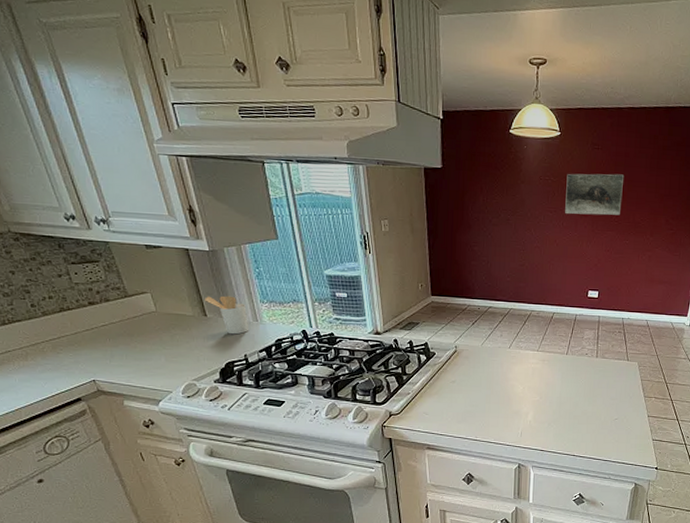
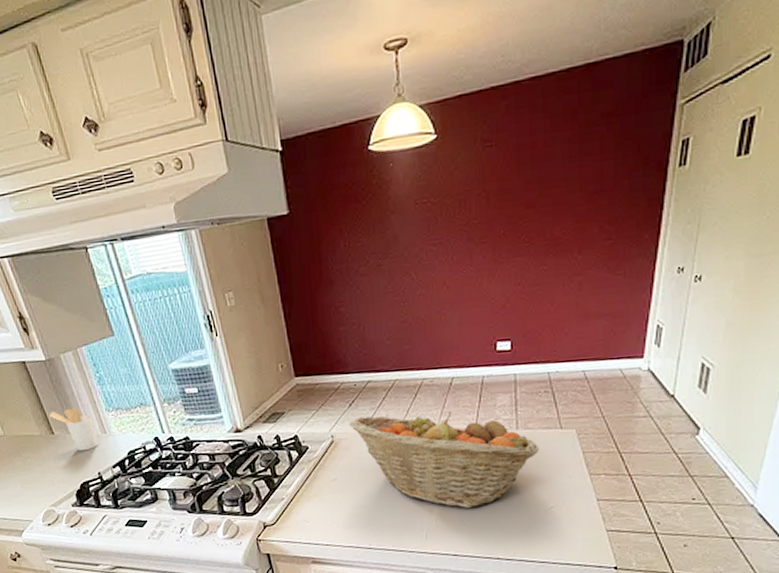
fruit basket: none [470,334,611,415] -> present [348,411,539,509]
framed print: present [565,173,624,215] -> none [451,174,532,243]

